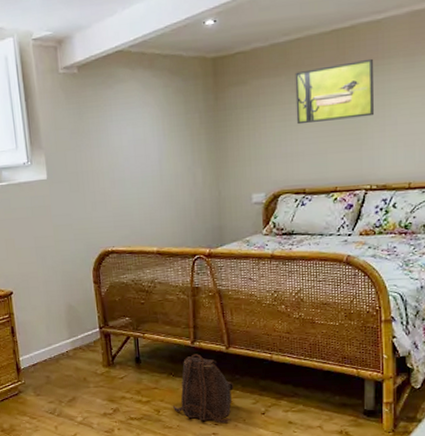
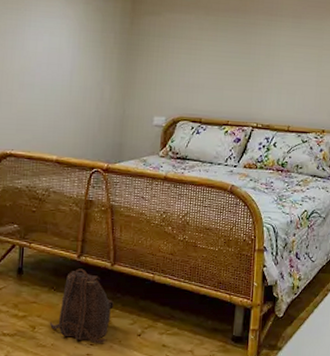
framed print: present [295,58,375,125] -> none [200,13,269,63]

